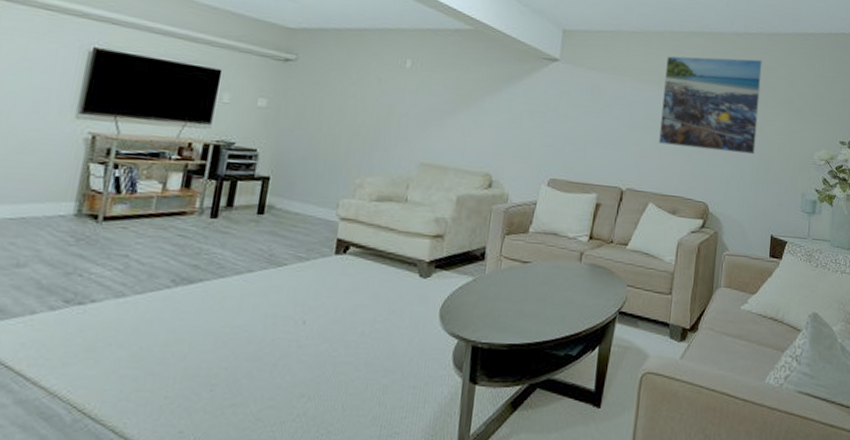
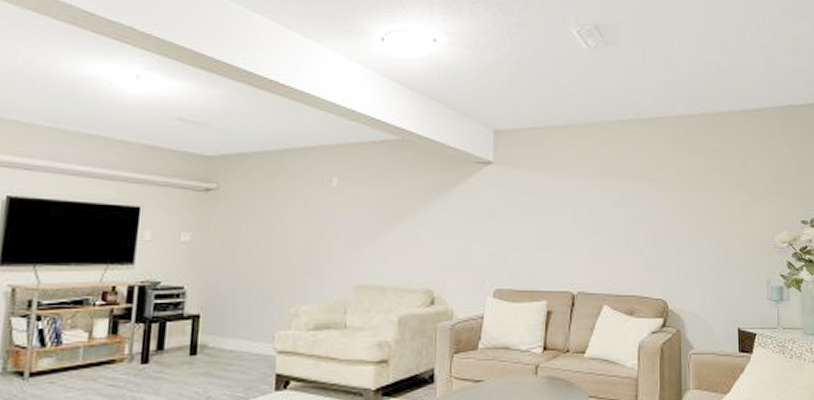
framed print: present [659,56,763,155] -> none [607,142,711,244]

